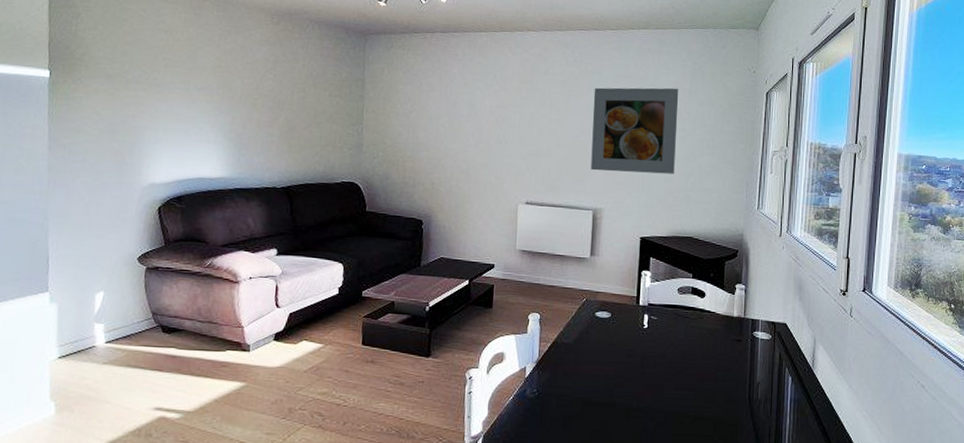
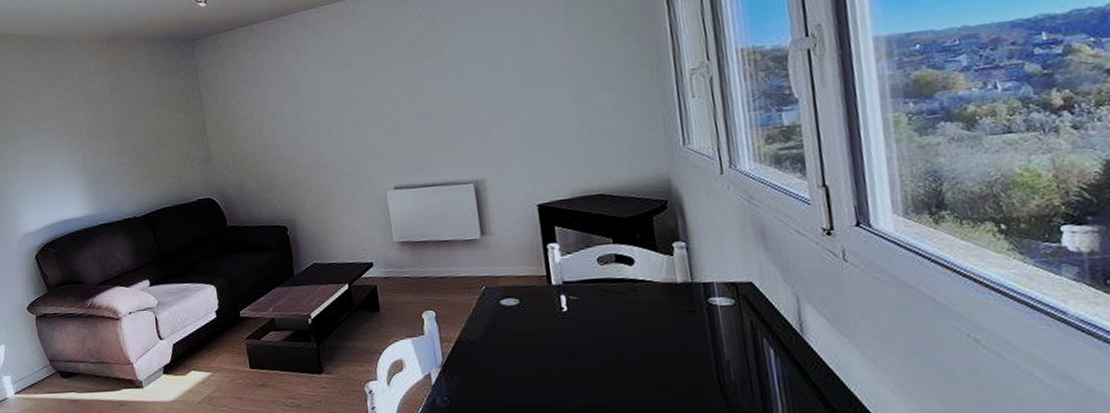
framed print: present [590,87,679,175] -> none [448,20,565,137]

